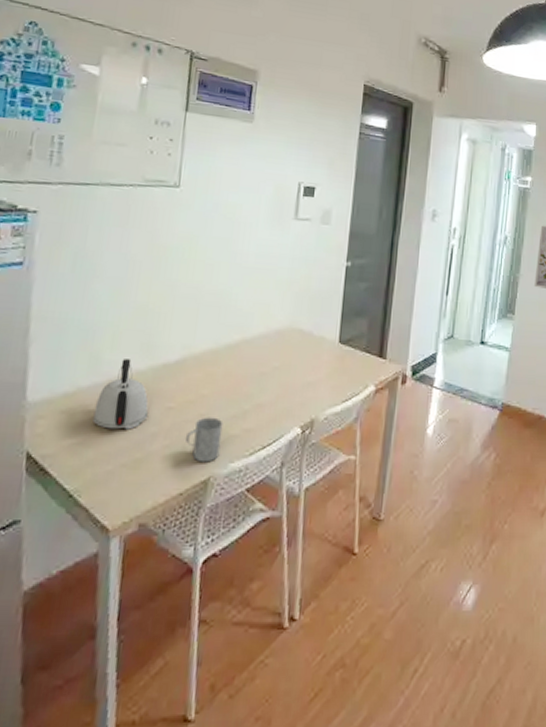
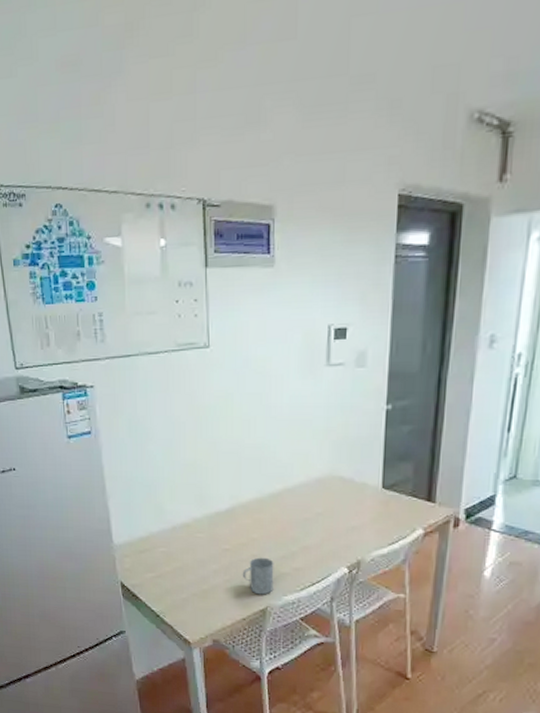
kettle: present [92,359,149,430] -> none [165,509,208,567]

